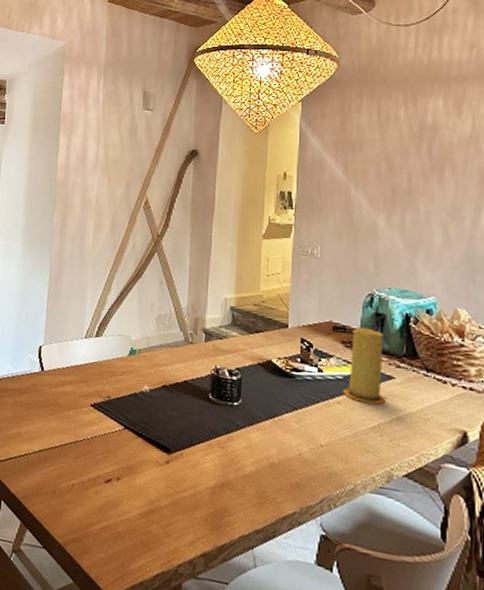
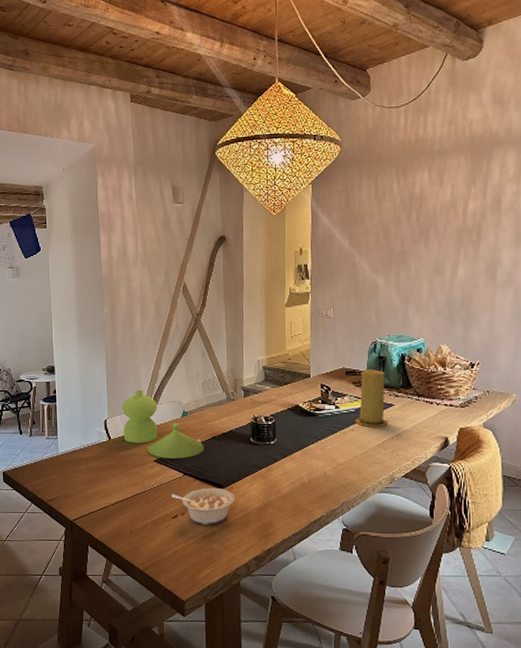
vase: none [58,315,152,408] -> present [121,390,204,459]
legume: none [107,449,184,500] -> present [172,487,235,525]

